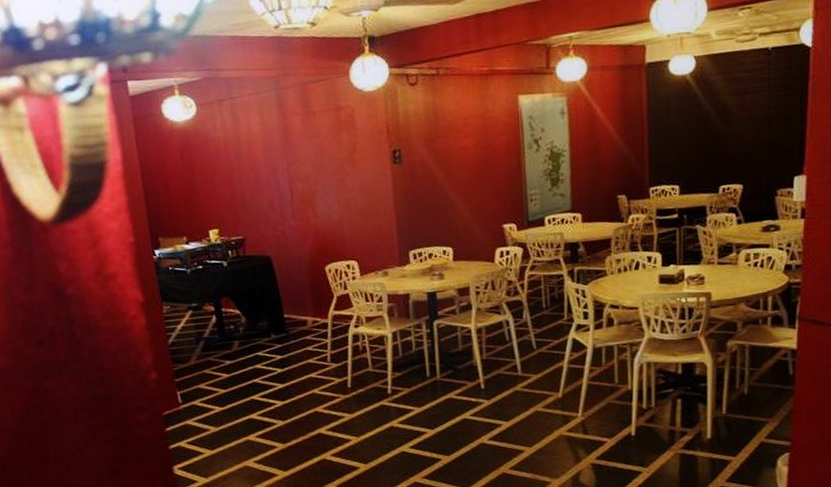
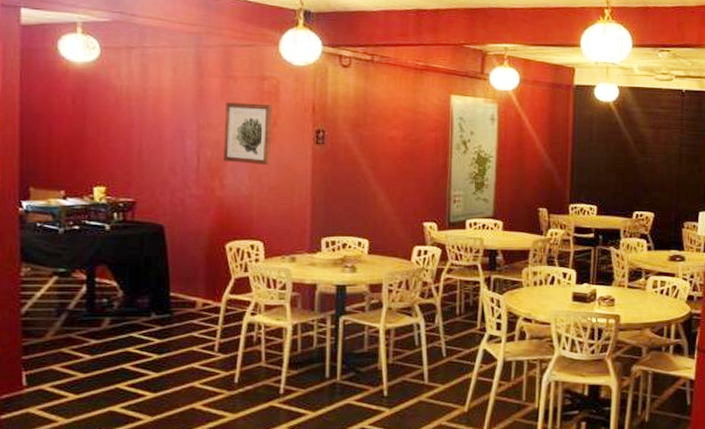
wall art: none [309,132,355,192] -> present [223,102,272,165]

